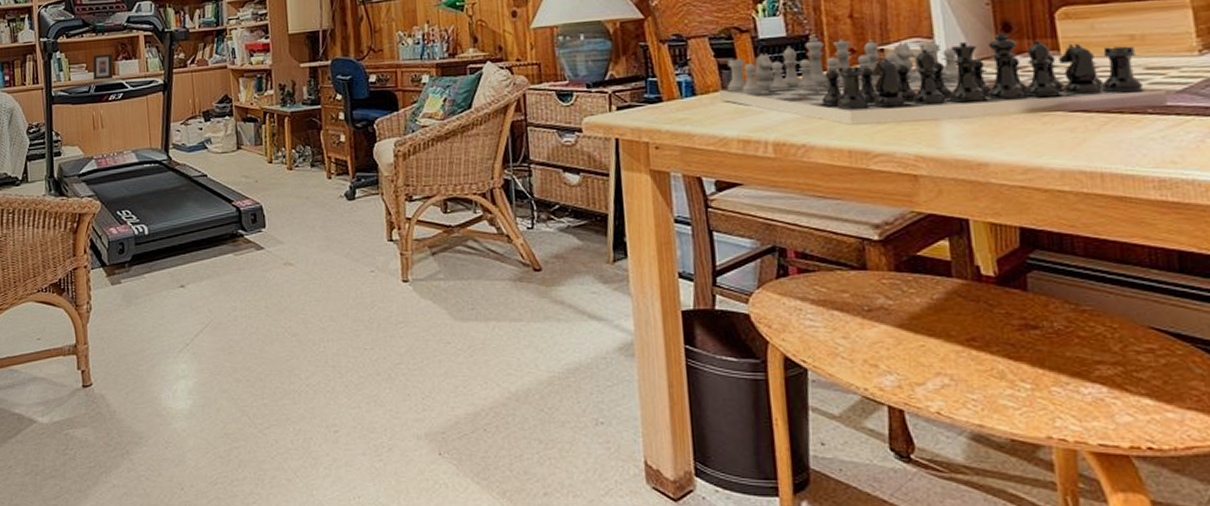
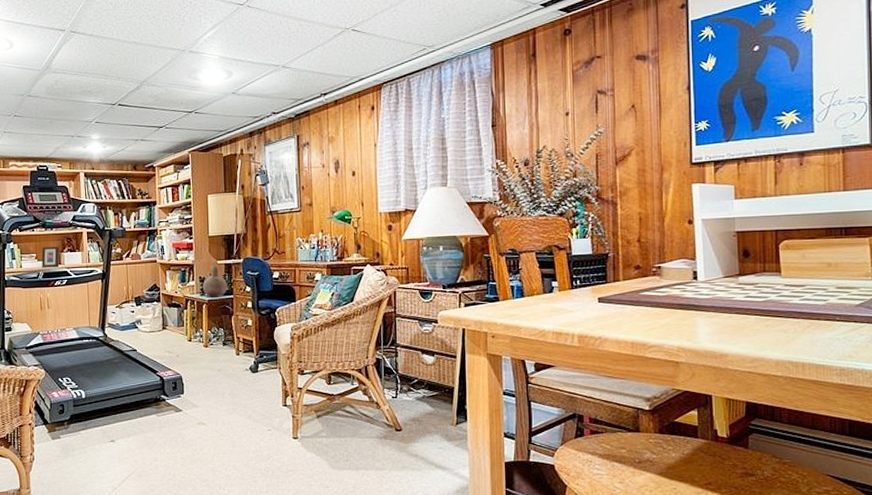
vase: none [284,70,313,109] -> present [203,266,227,297]
chess set: present [718,33,1167,125] -> none [541,254,849,323]

